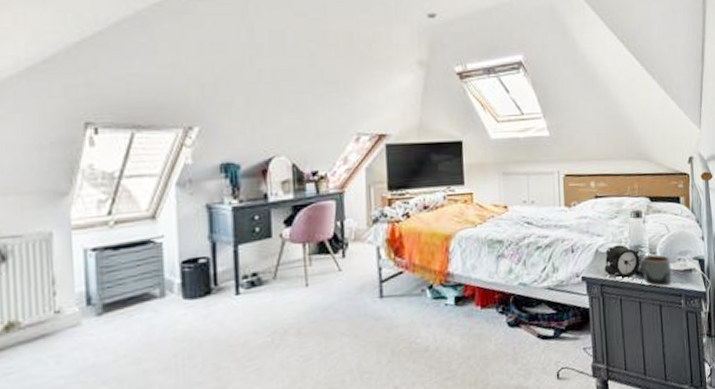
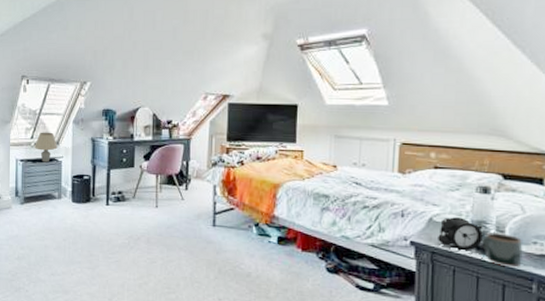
table lamp: none [115,202,154,248] -> present [35,132,57,163]

